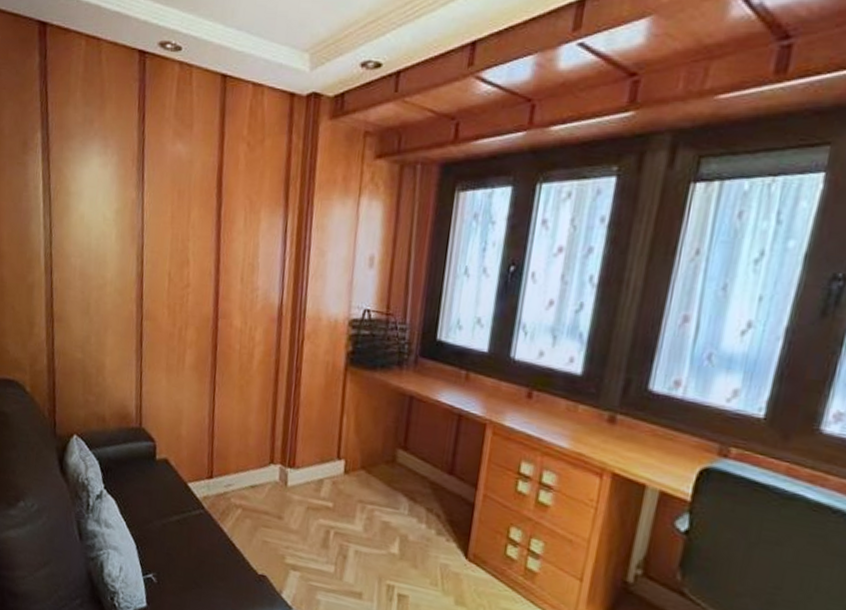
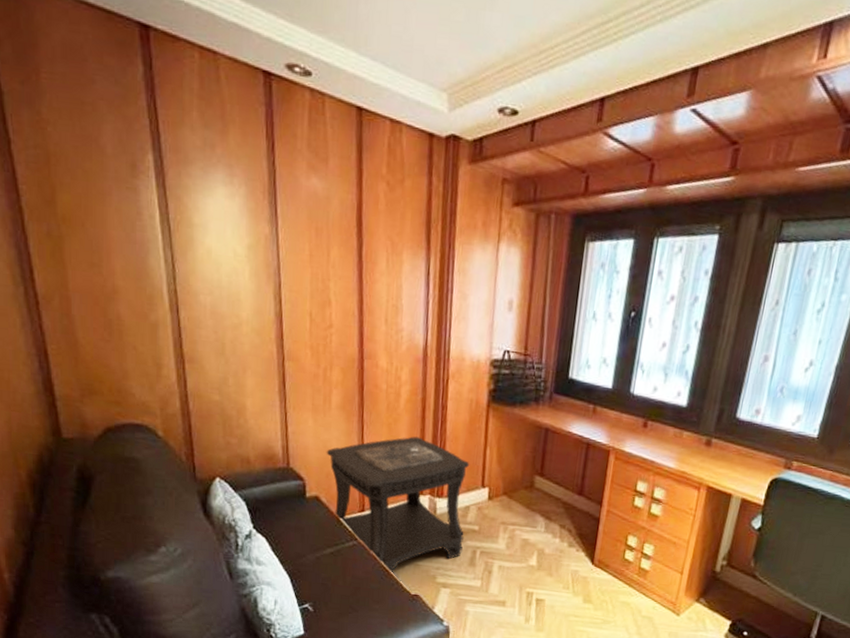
side table: none [177,400,325,549] -> present [326,436,470,573]

